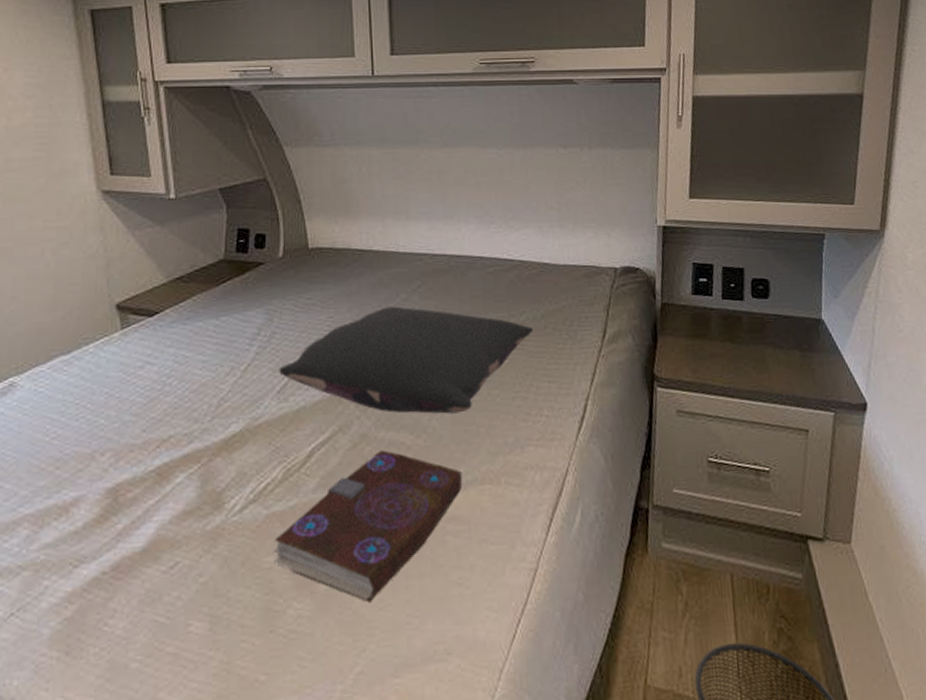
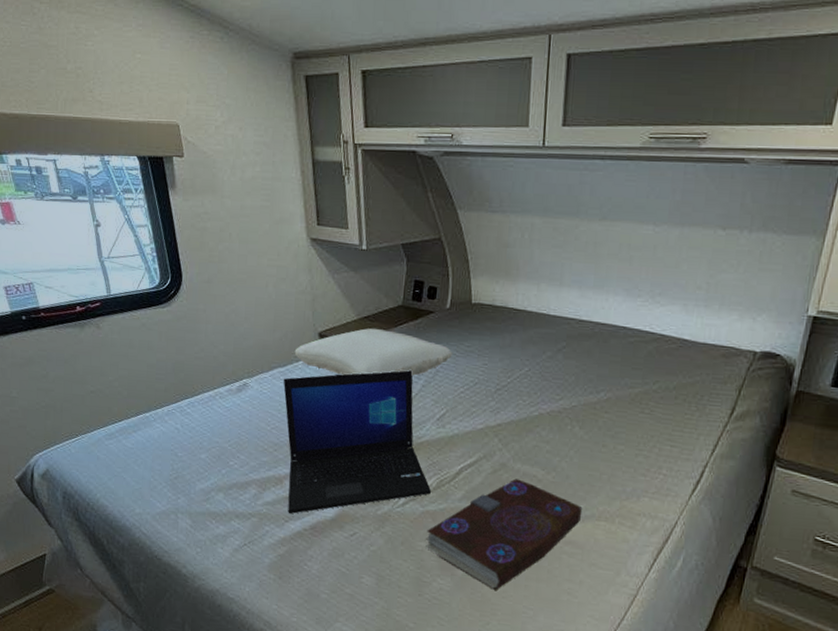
laptop: none [67,336,276,556] -> present [283,370,431,514]
pillow: none [83,290,290,355] -> present [294,327,452,376]
pillow: present [279,306,534,414] -> none [439,361,665,460]

